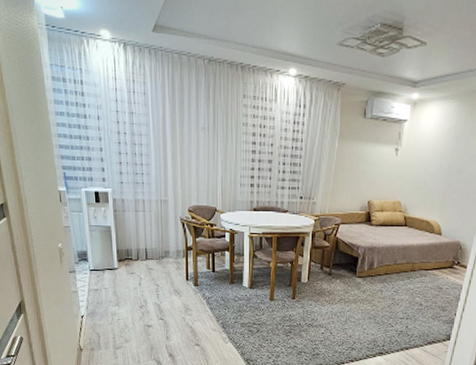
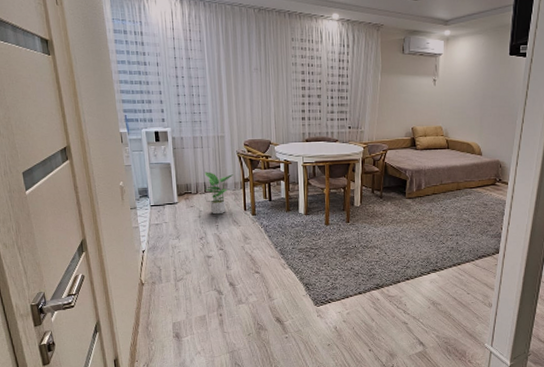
potted plant: none [145,237,177,283] -> present [204,172,234,215]

